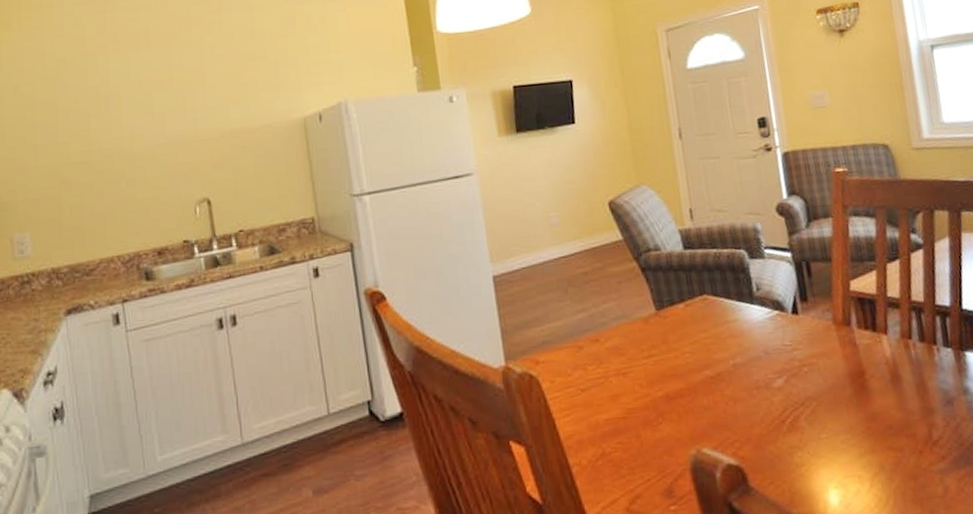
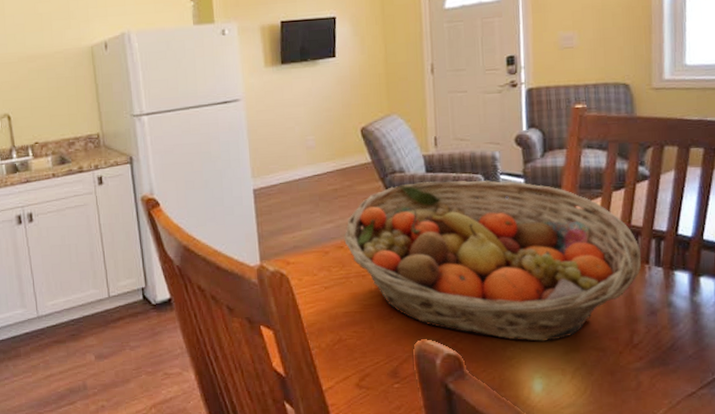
fruit basket: none [599,256,929,444] -> present [344,180,642,342]

